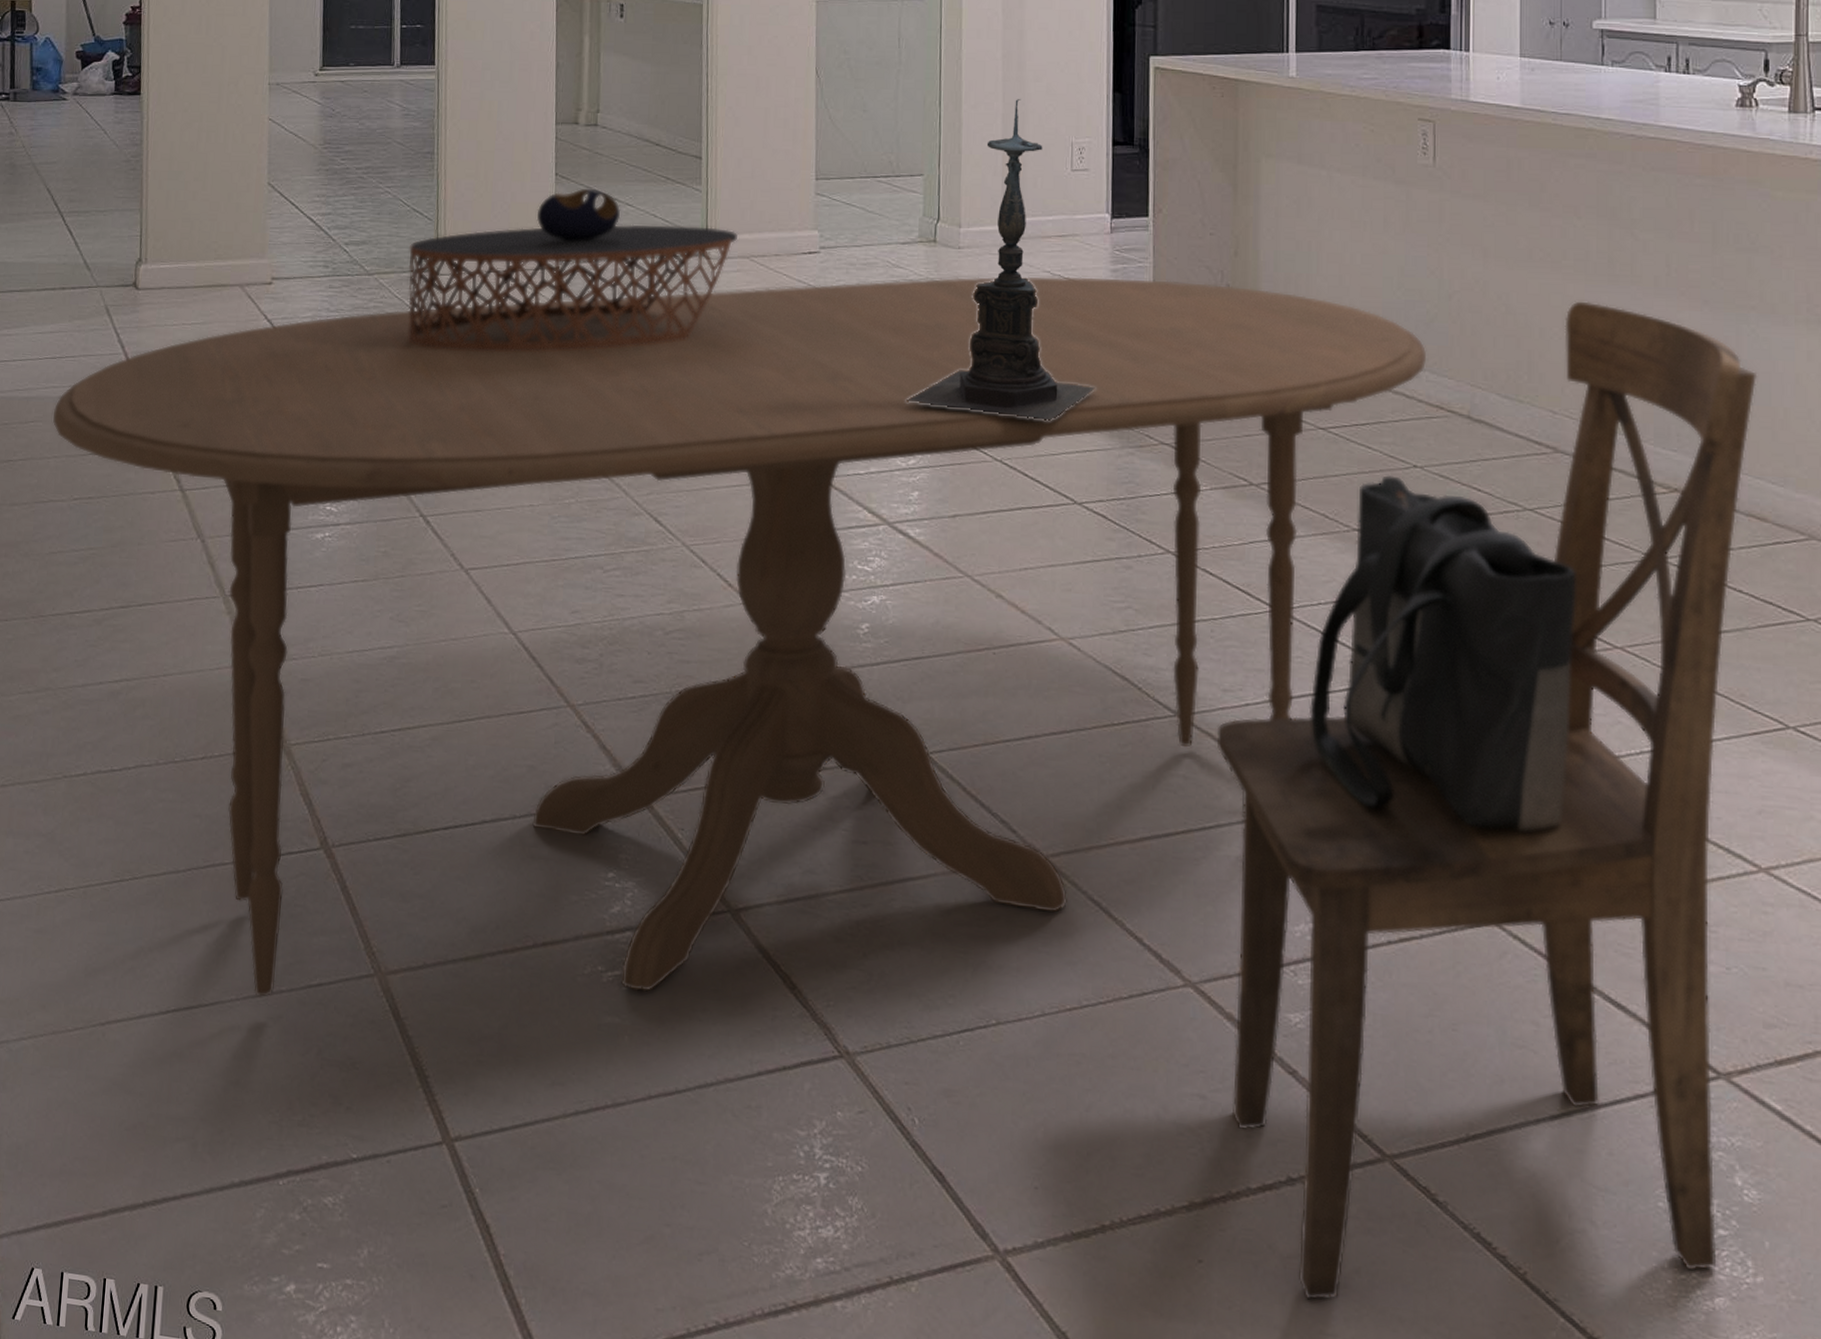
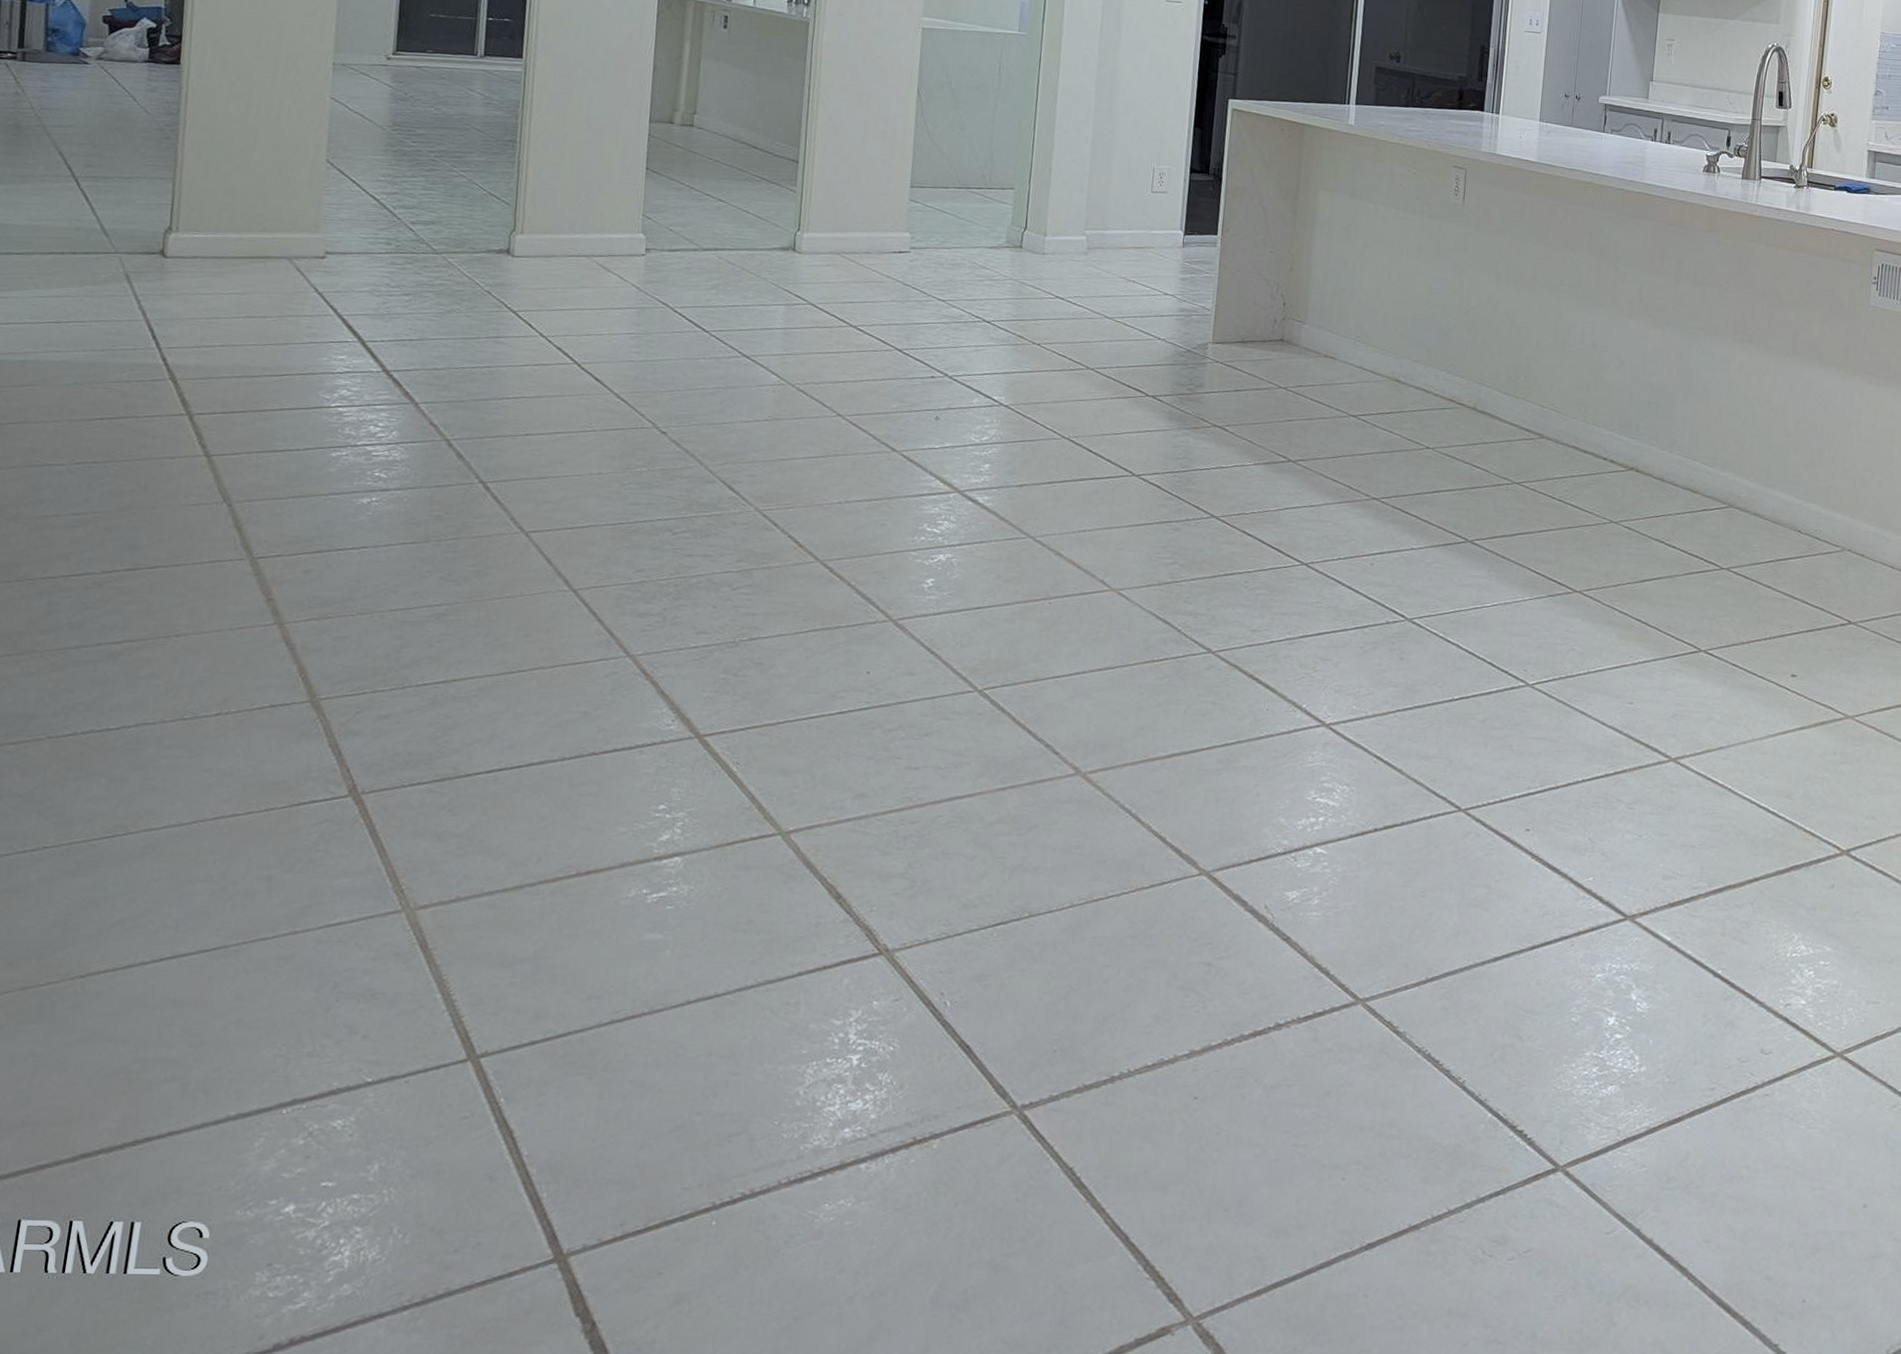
dining table: present [53,276,1427,997] -> none [54,279,1445,939]
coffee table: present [408,188,737,352] -> none [477,183,830,332]
candle holder: present [906,99,1098,421] -> none [984,128,1161,405]
dining chair: present [1216,301,1758,1300] -> none [1232,319,1701,1120]
tote bag: present [1308,475,1576,832] -> none [1323,455,1550,738]

